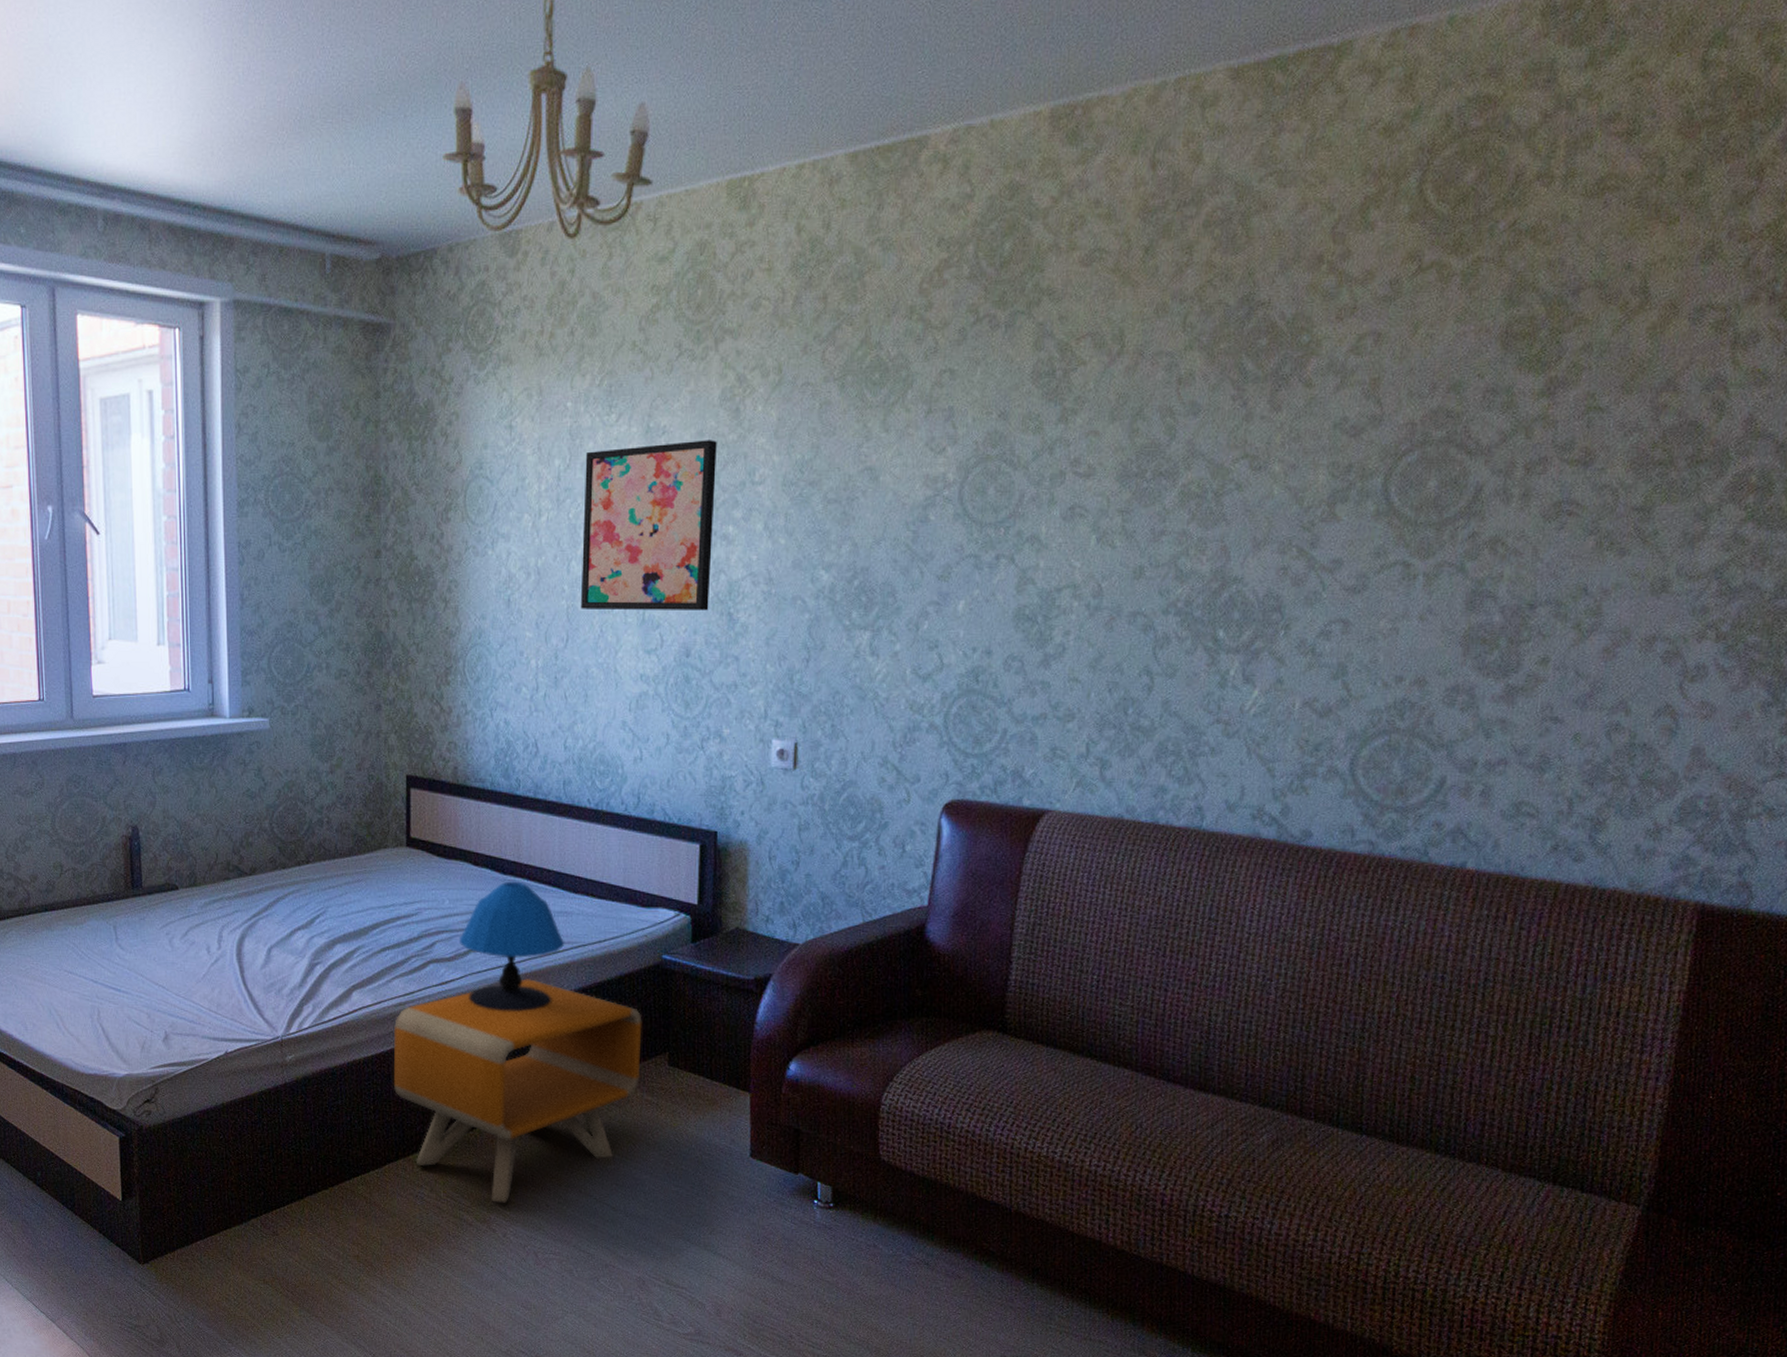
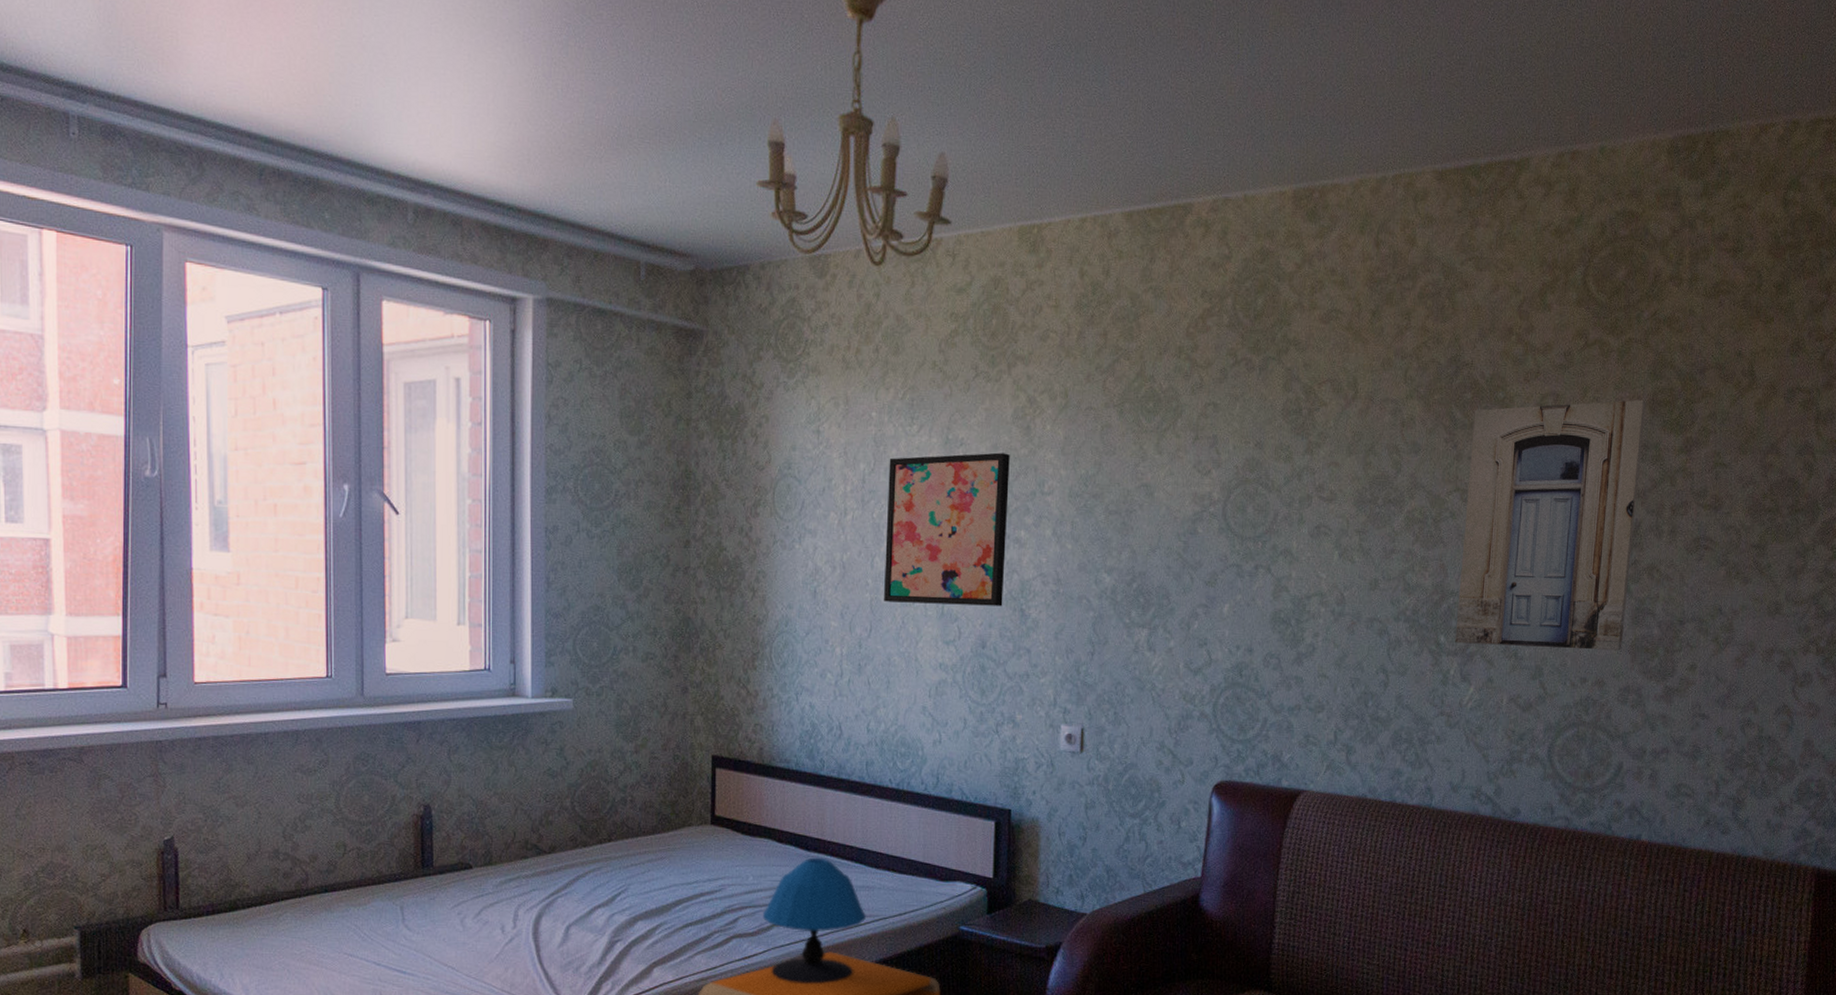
wall art: none [1237,333,1497,643] -> present [1455,399,1646,651]

